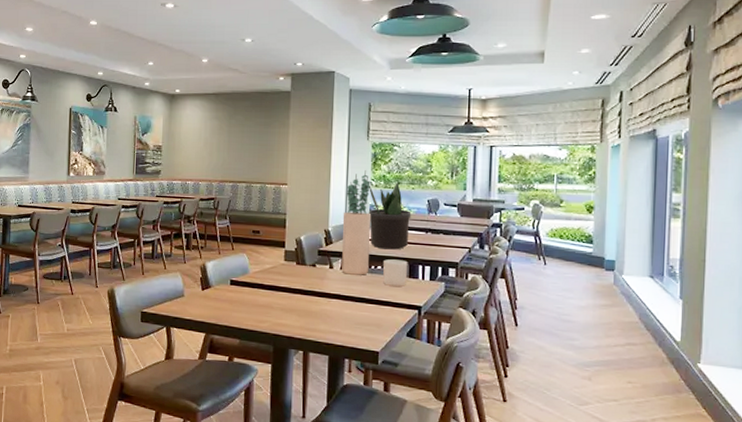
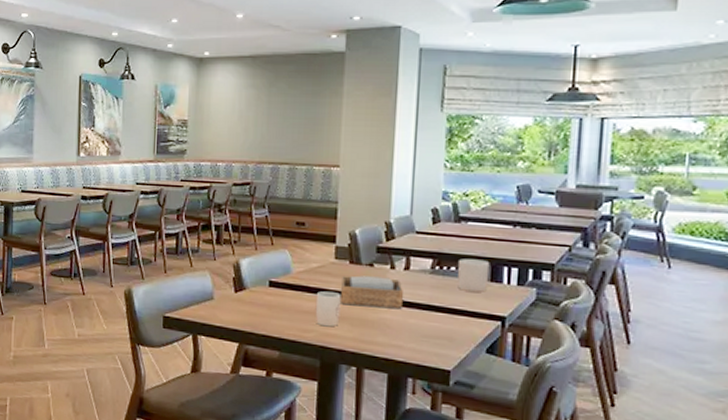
mug: none [268,288,290,318] -> present [315,291,341,327]
napkin holder: none [290,274,341,301] -> present [341,275,404,308]
vase: present [342,170,372,275] -> none [406,149,445,278]
planter: present [368,181,412,250] -> none [440,163,496,247]

